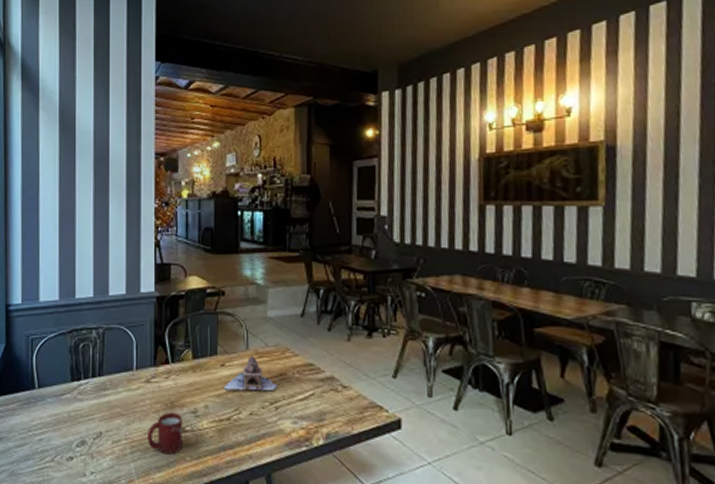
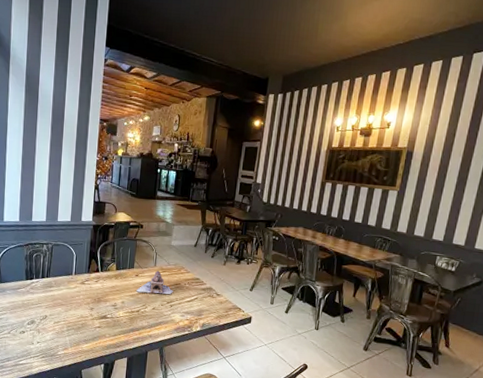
cup: present [148,412,182,455] -> none [80,304,105,333]

